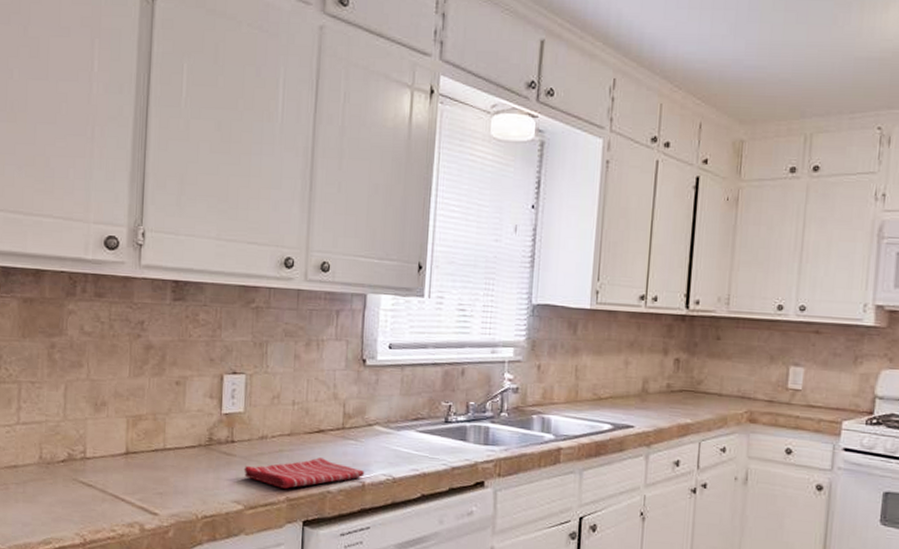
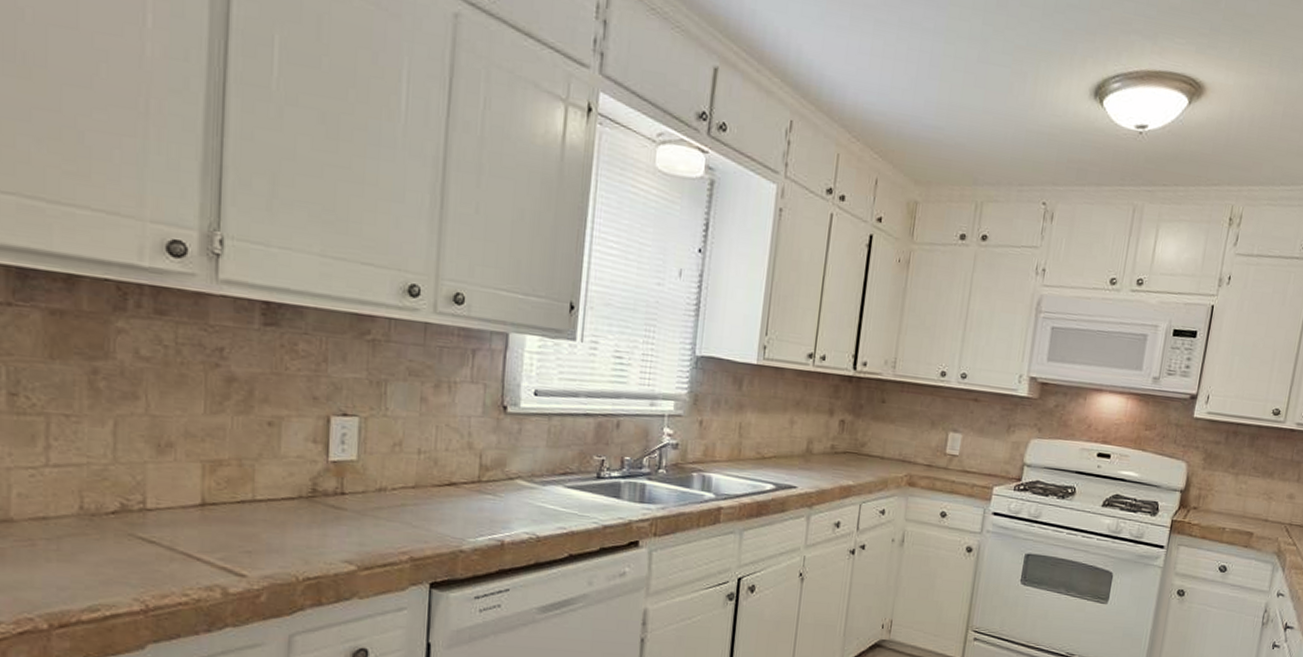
dish towel: present [244,457,365,489] -> none [357,513,505,547]

